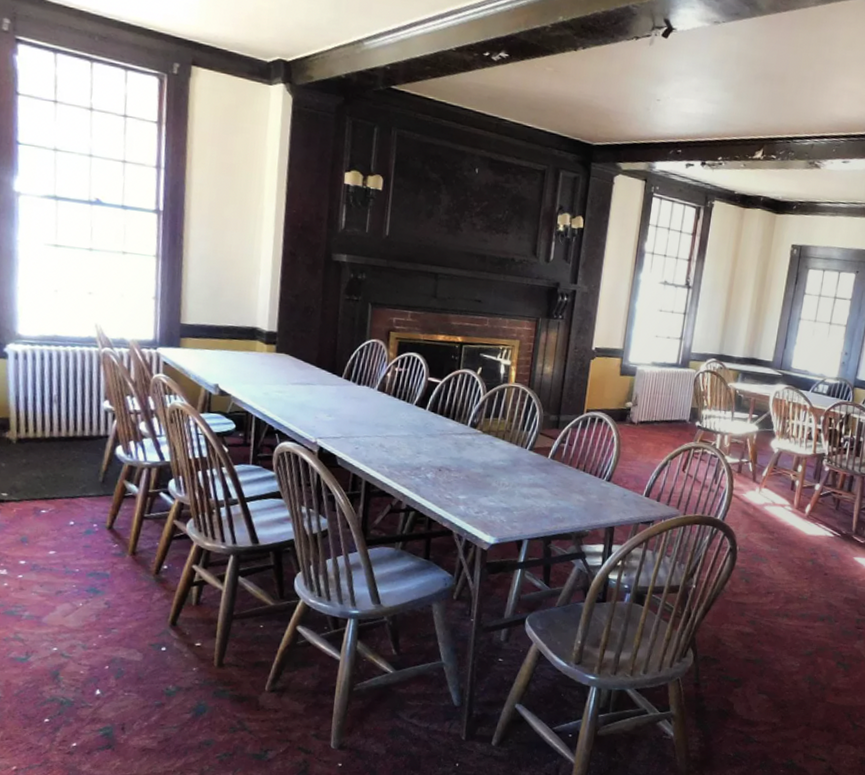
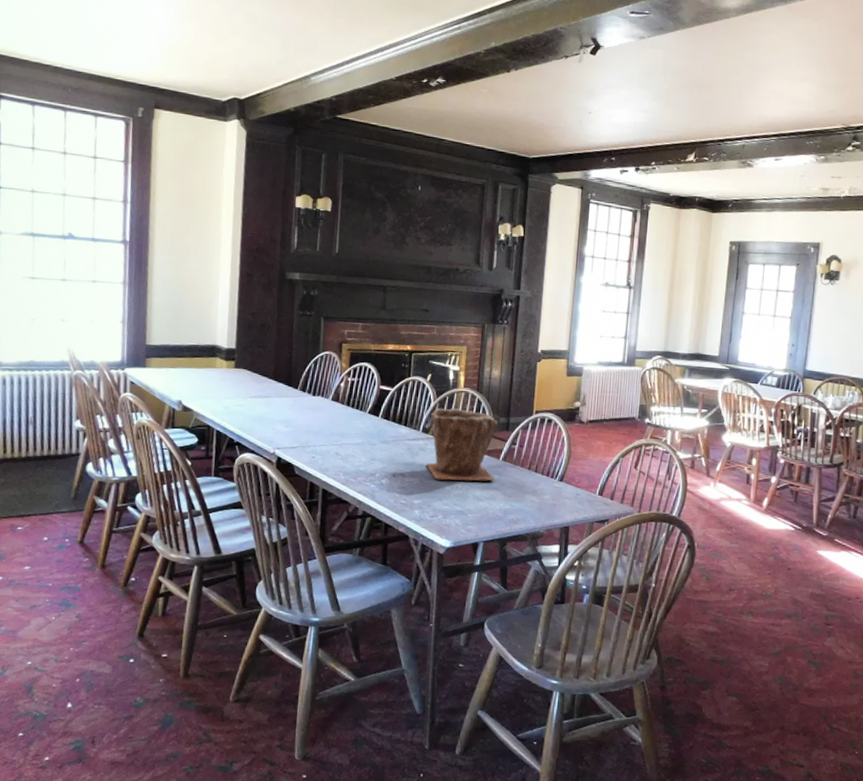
plant pot: none [472,402,548,480] -> present [425,407,498,482]

